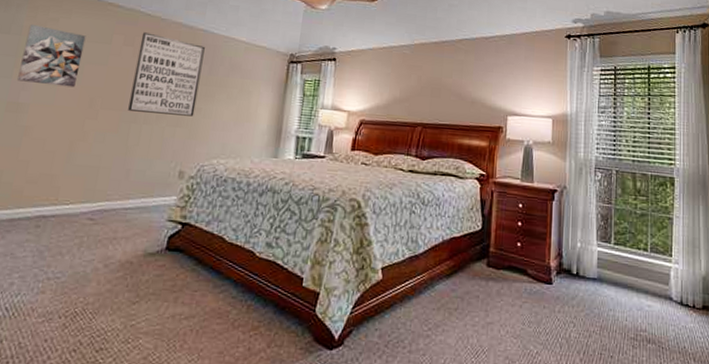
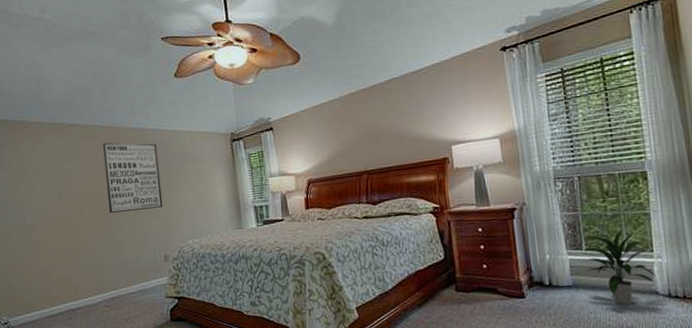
wall art: present [17,25,86,88] -> none [15,156,64,207]
indoor plant: none [611,229,671,307] -> present [583,229,655,305]

